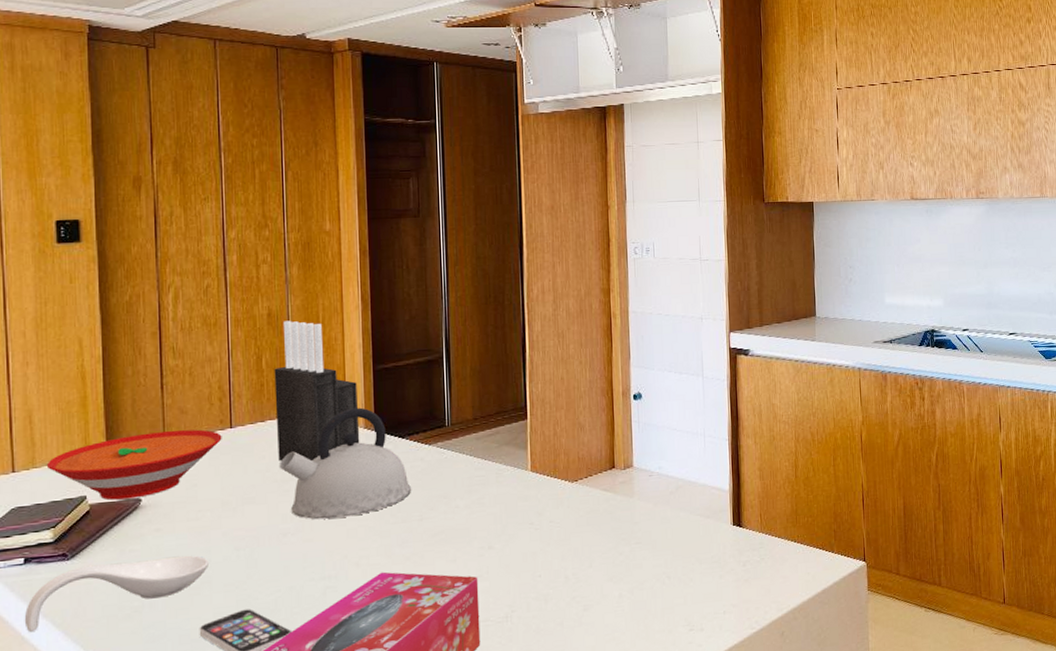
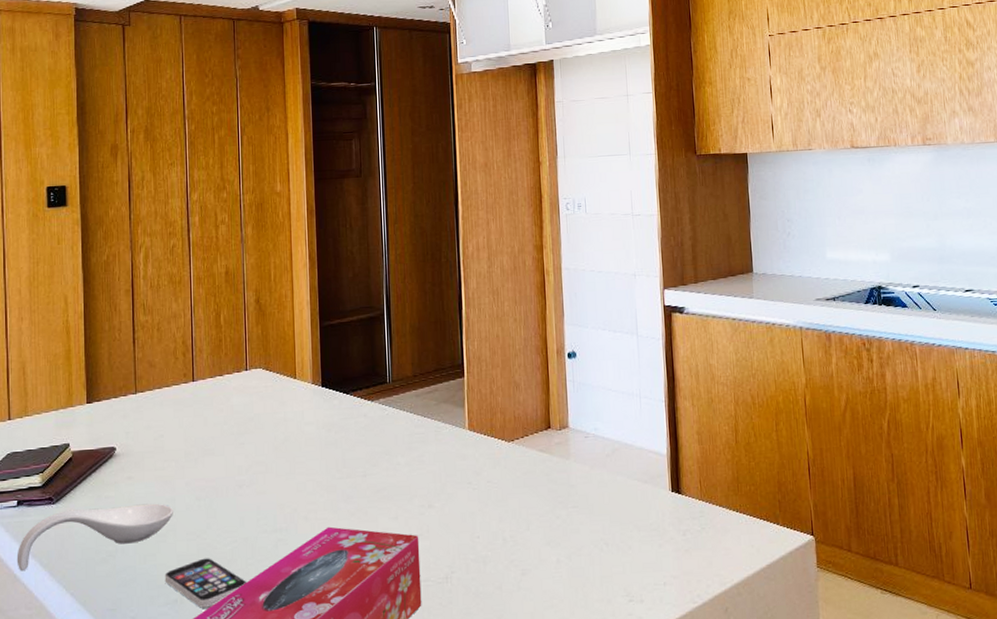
bowl: present [46,429,222,500] -> none [36,382,185,448]
knife block: present [274,320,360,462] -> none [231,278,308,415]
kettle: present [279,407,411,520] -> none [235,363,355,473]

